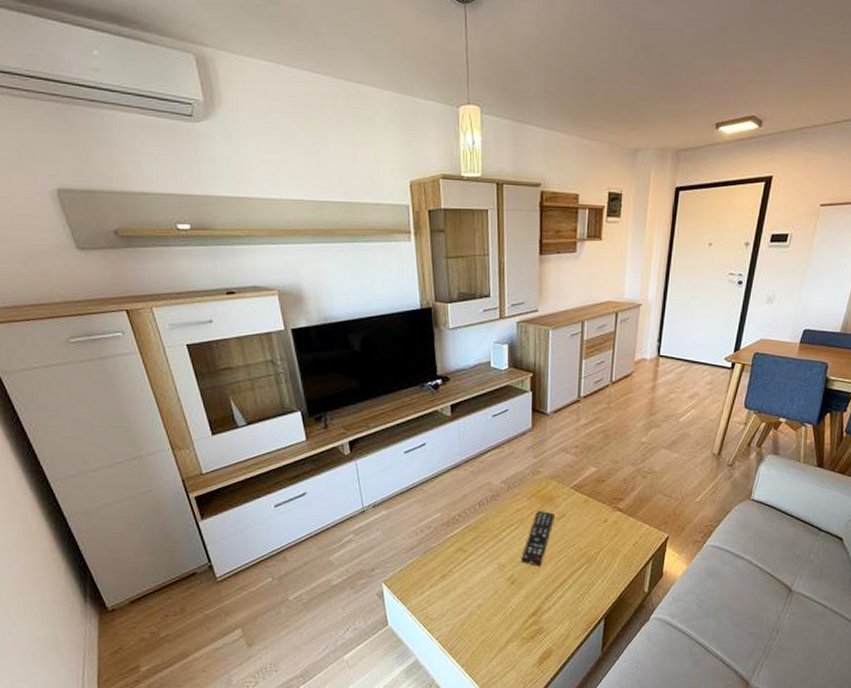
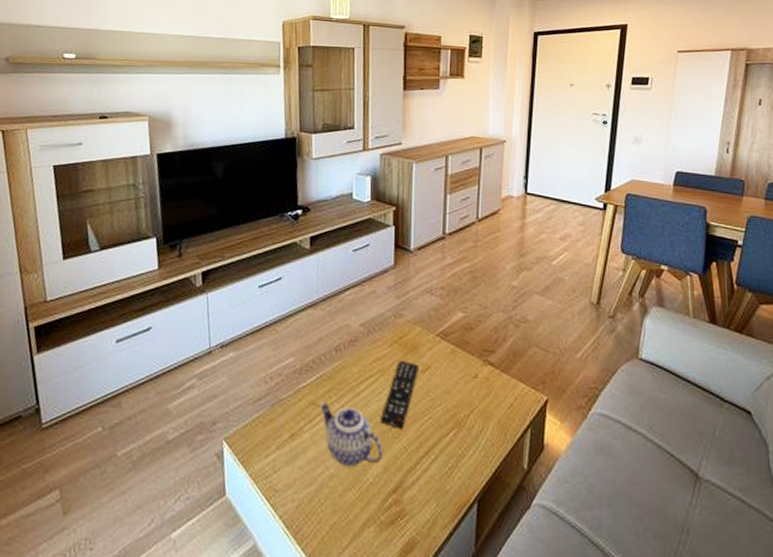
teapot: none [466,548,523,597] -> present [319,401,383,466]

